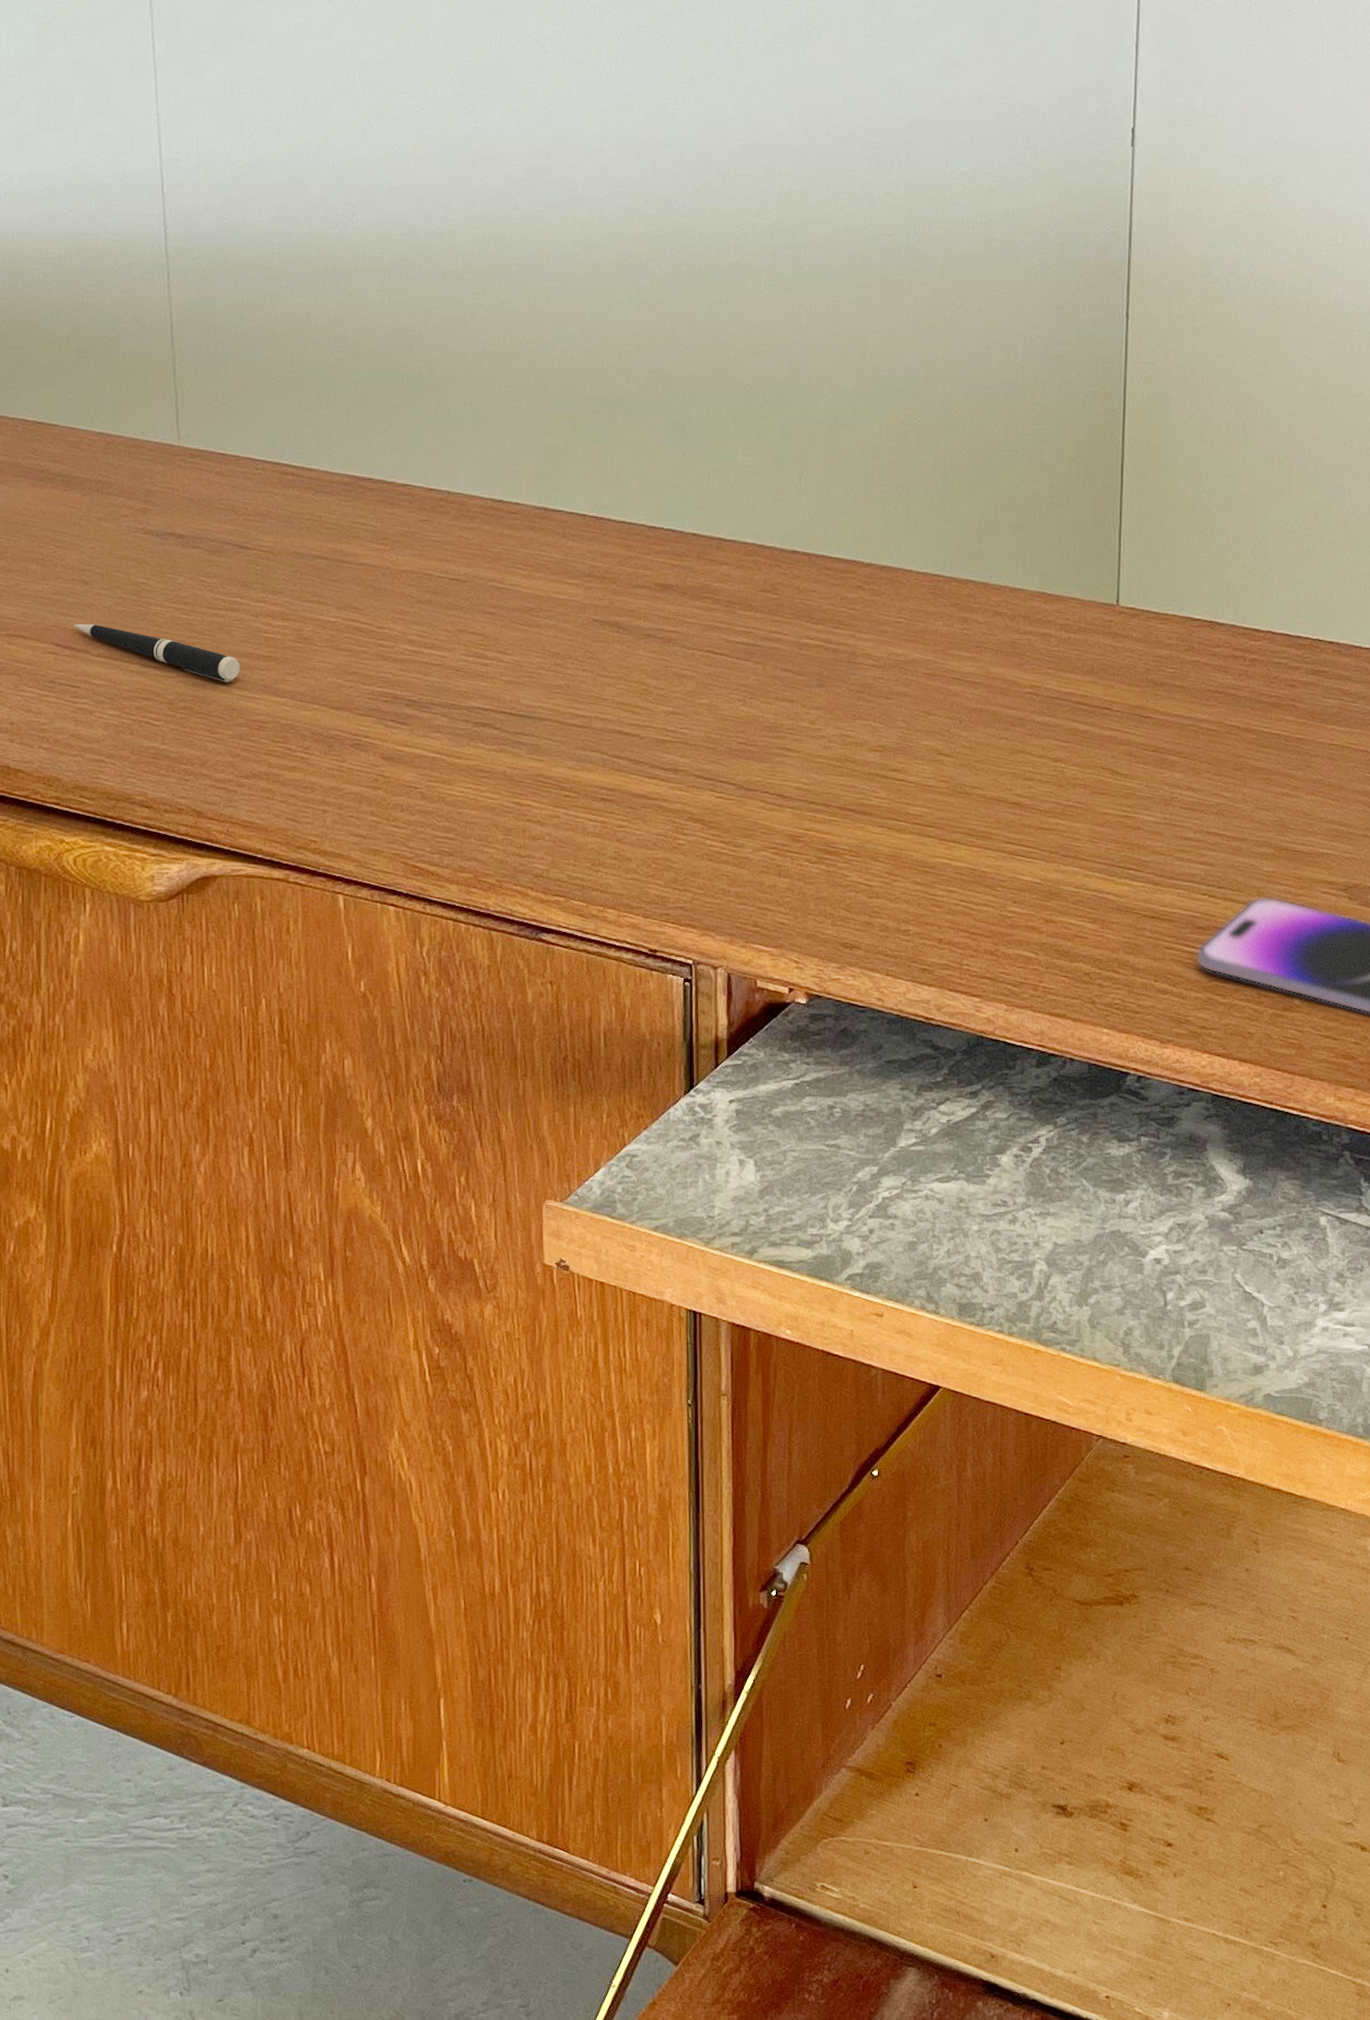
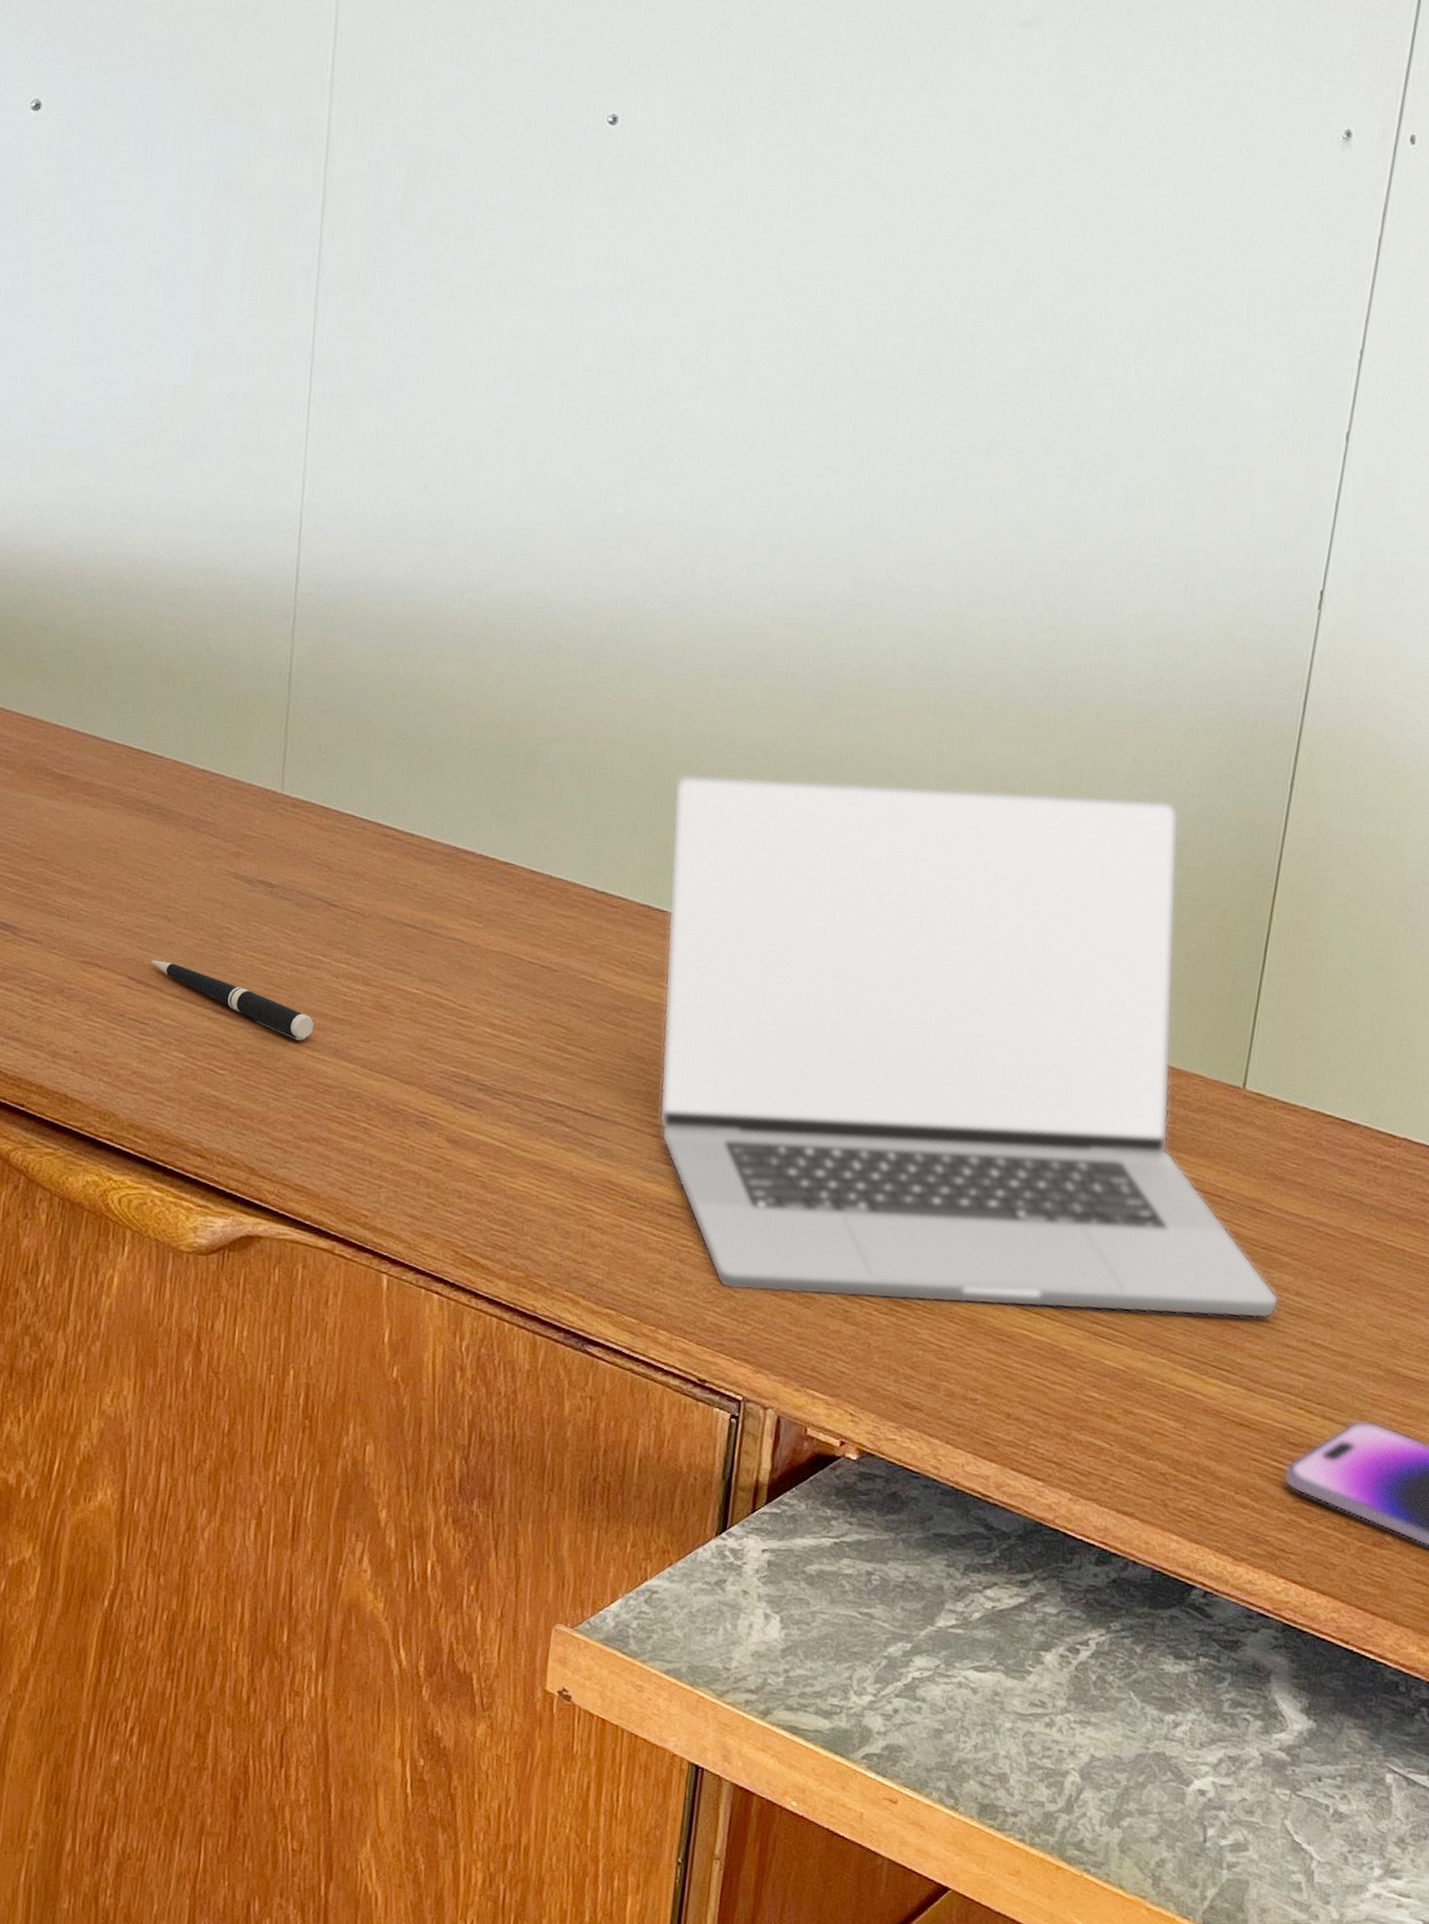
laptop: none [554,344,1173,861] -> present [659,774,1279,1319]

